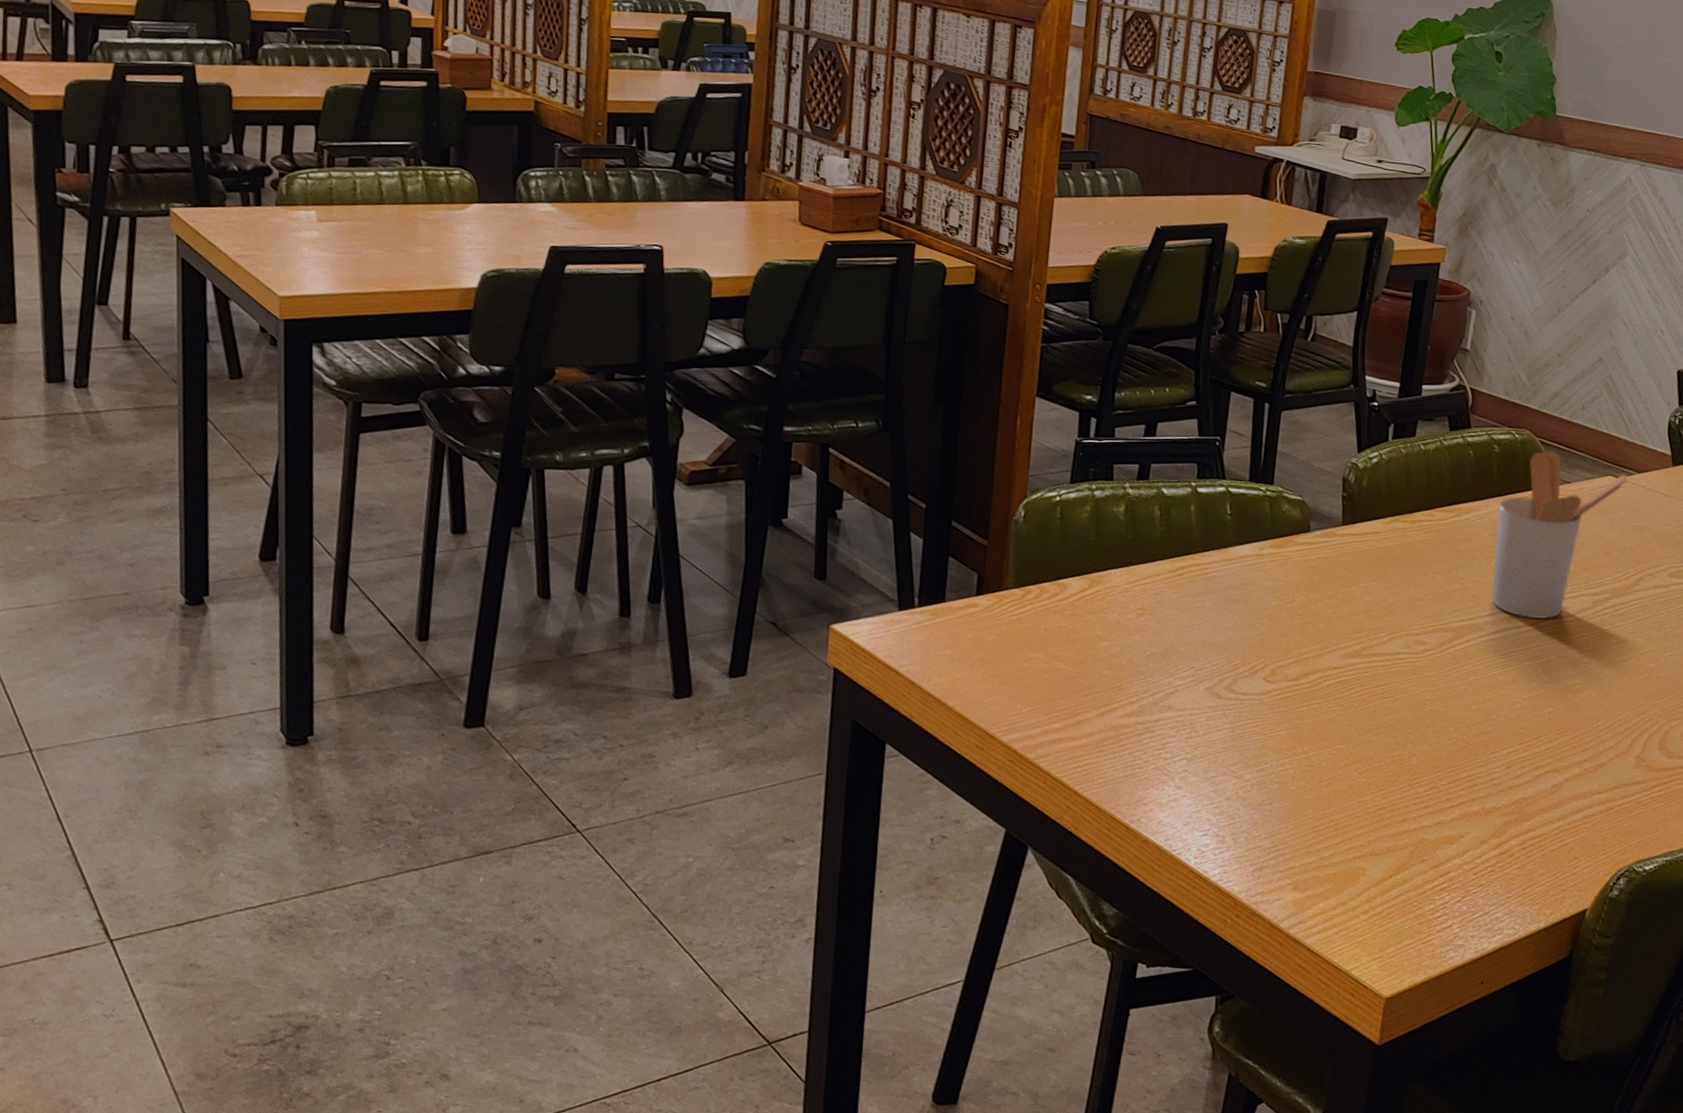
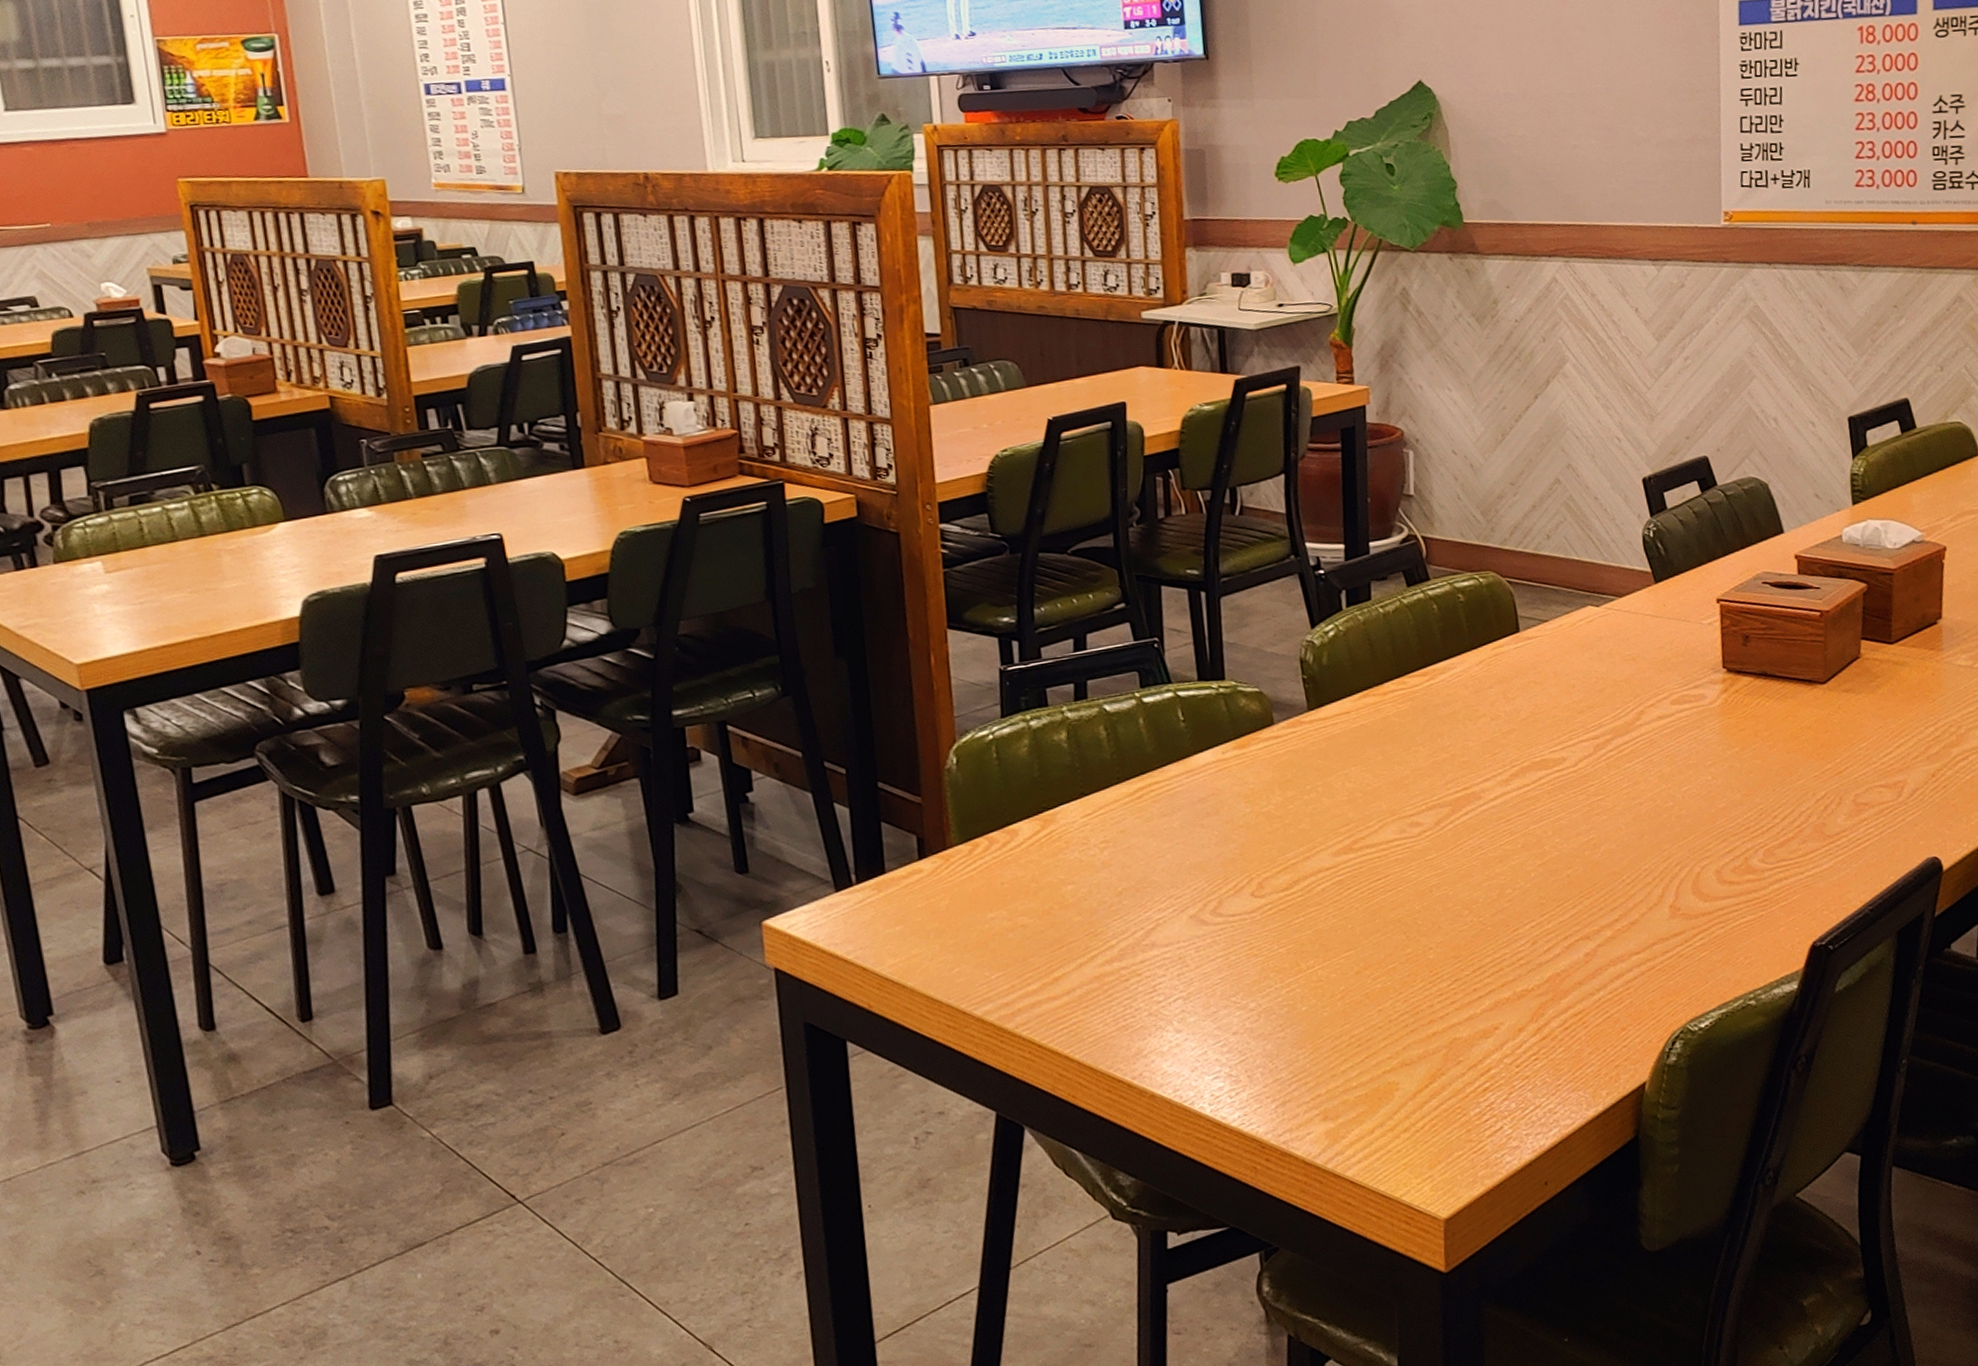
utensil holder: present [1491,451,1628,620] -> none [1474,589,1609,777]

